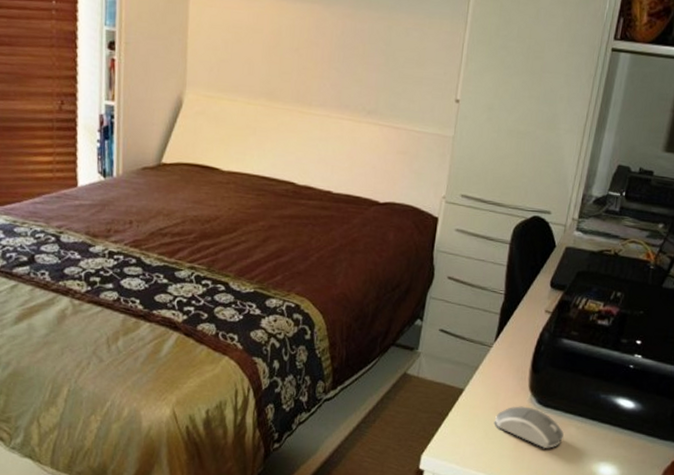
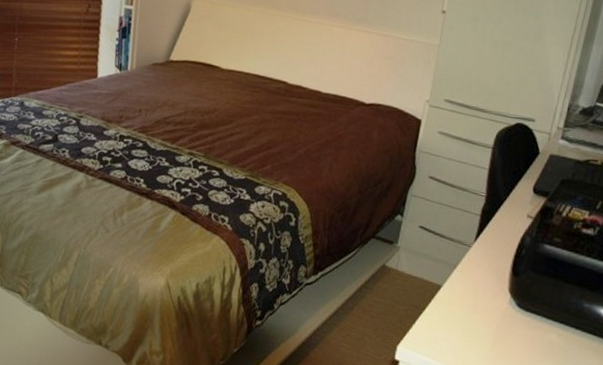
computer mouse: present [494,406,564,449] -> none [472,307,544,353]

